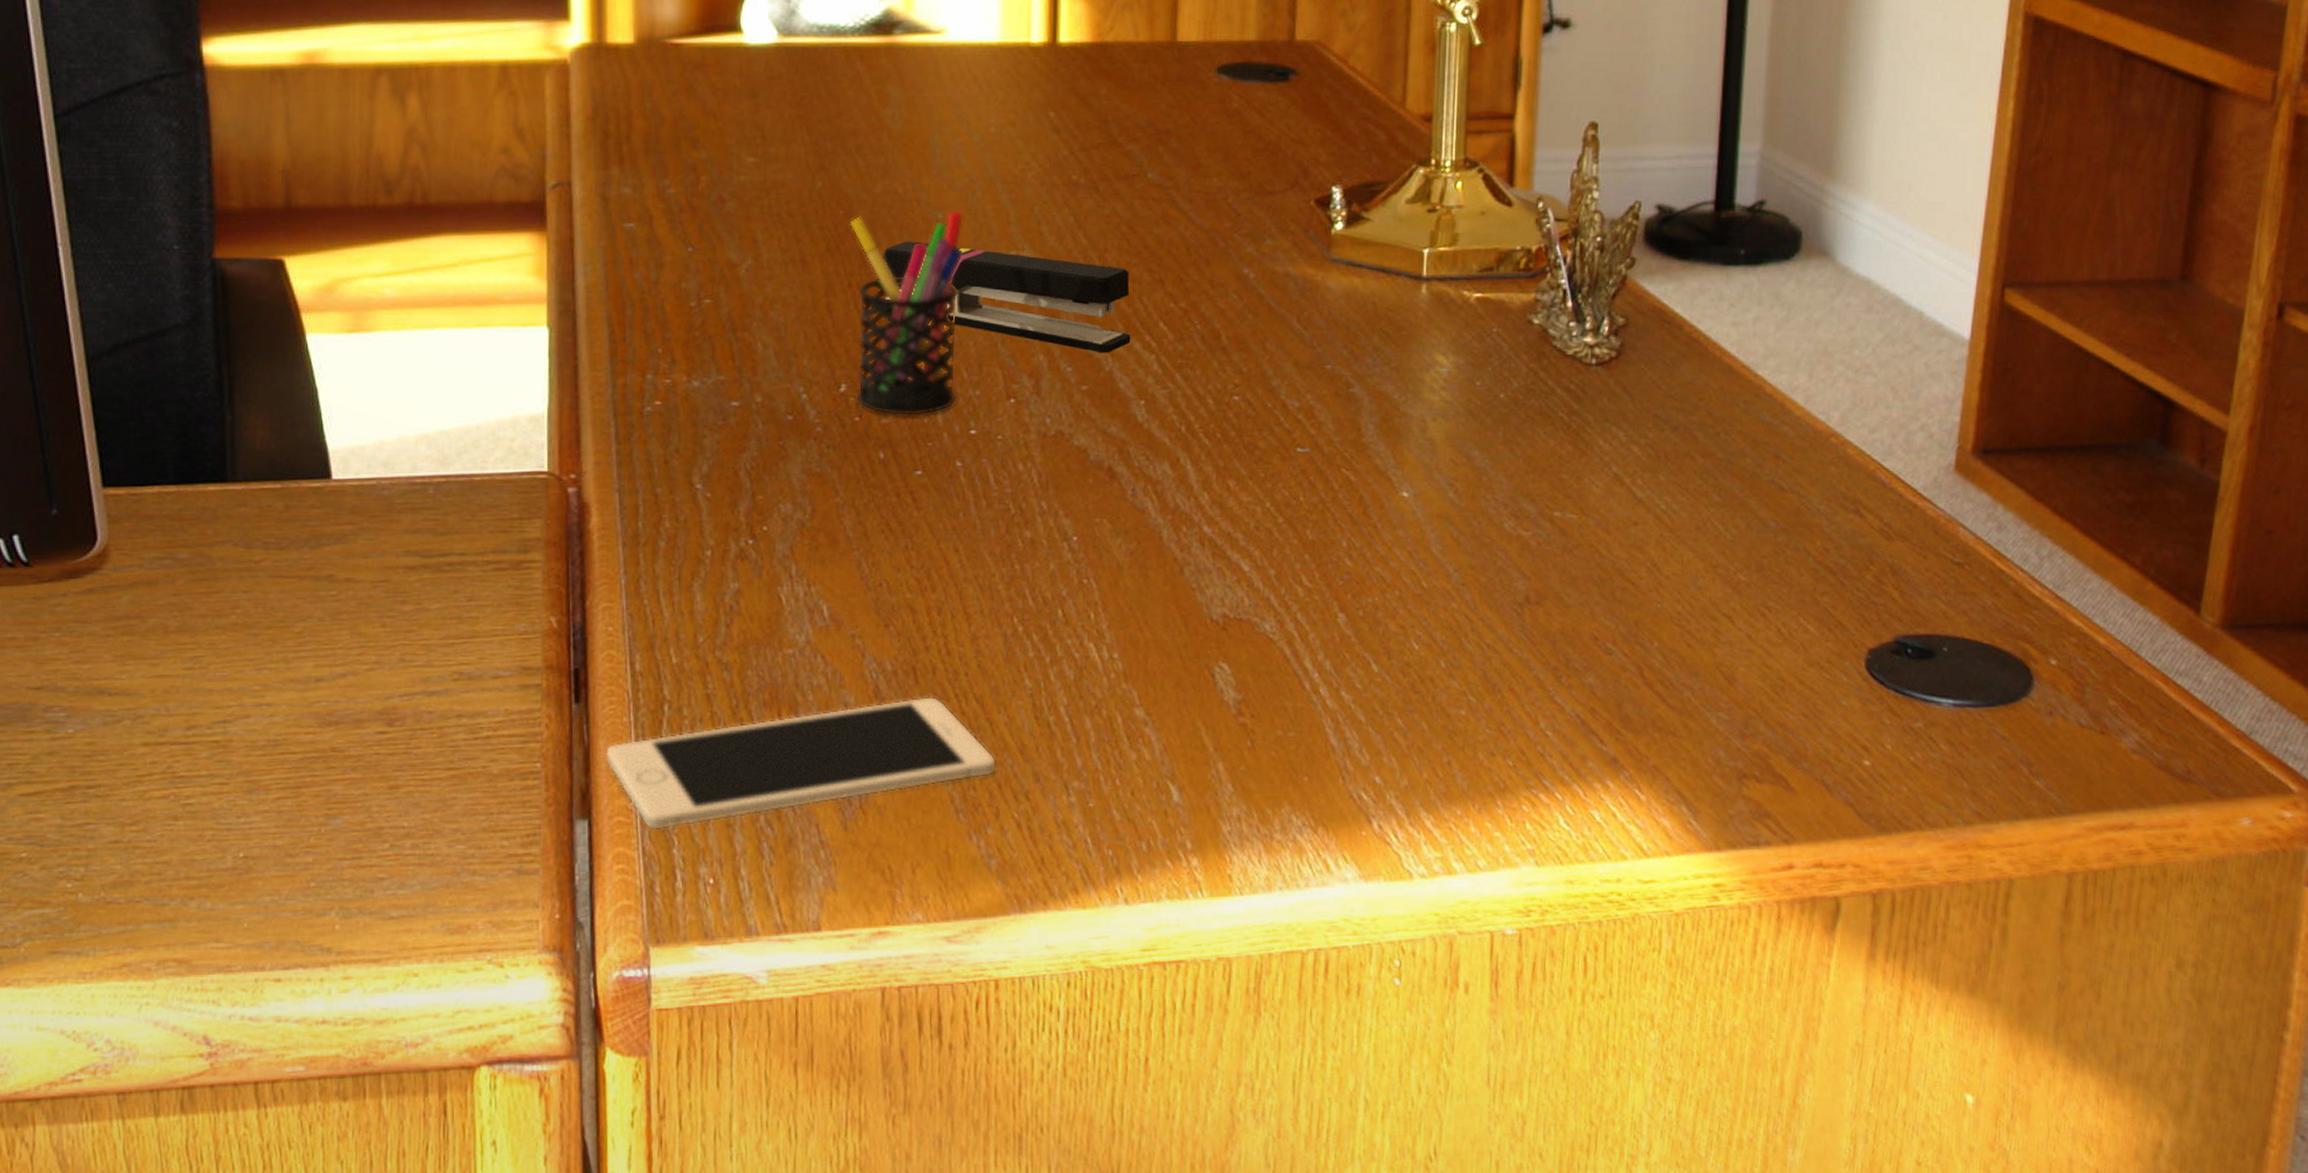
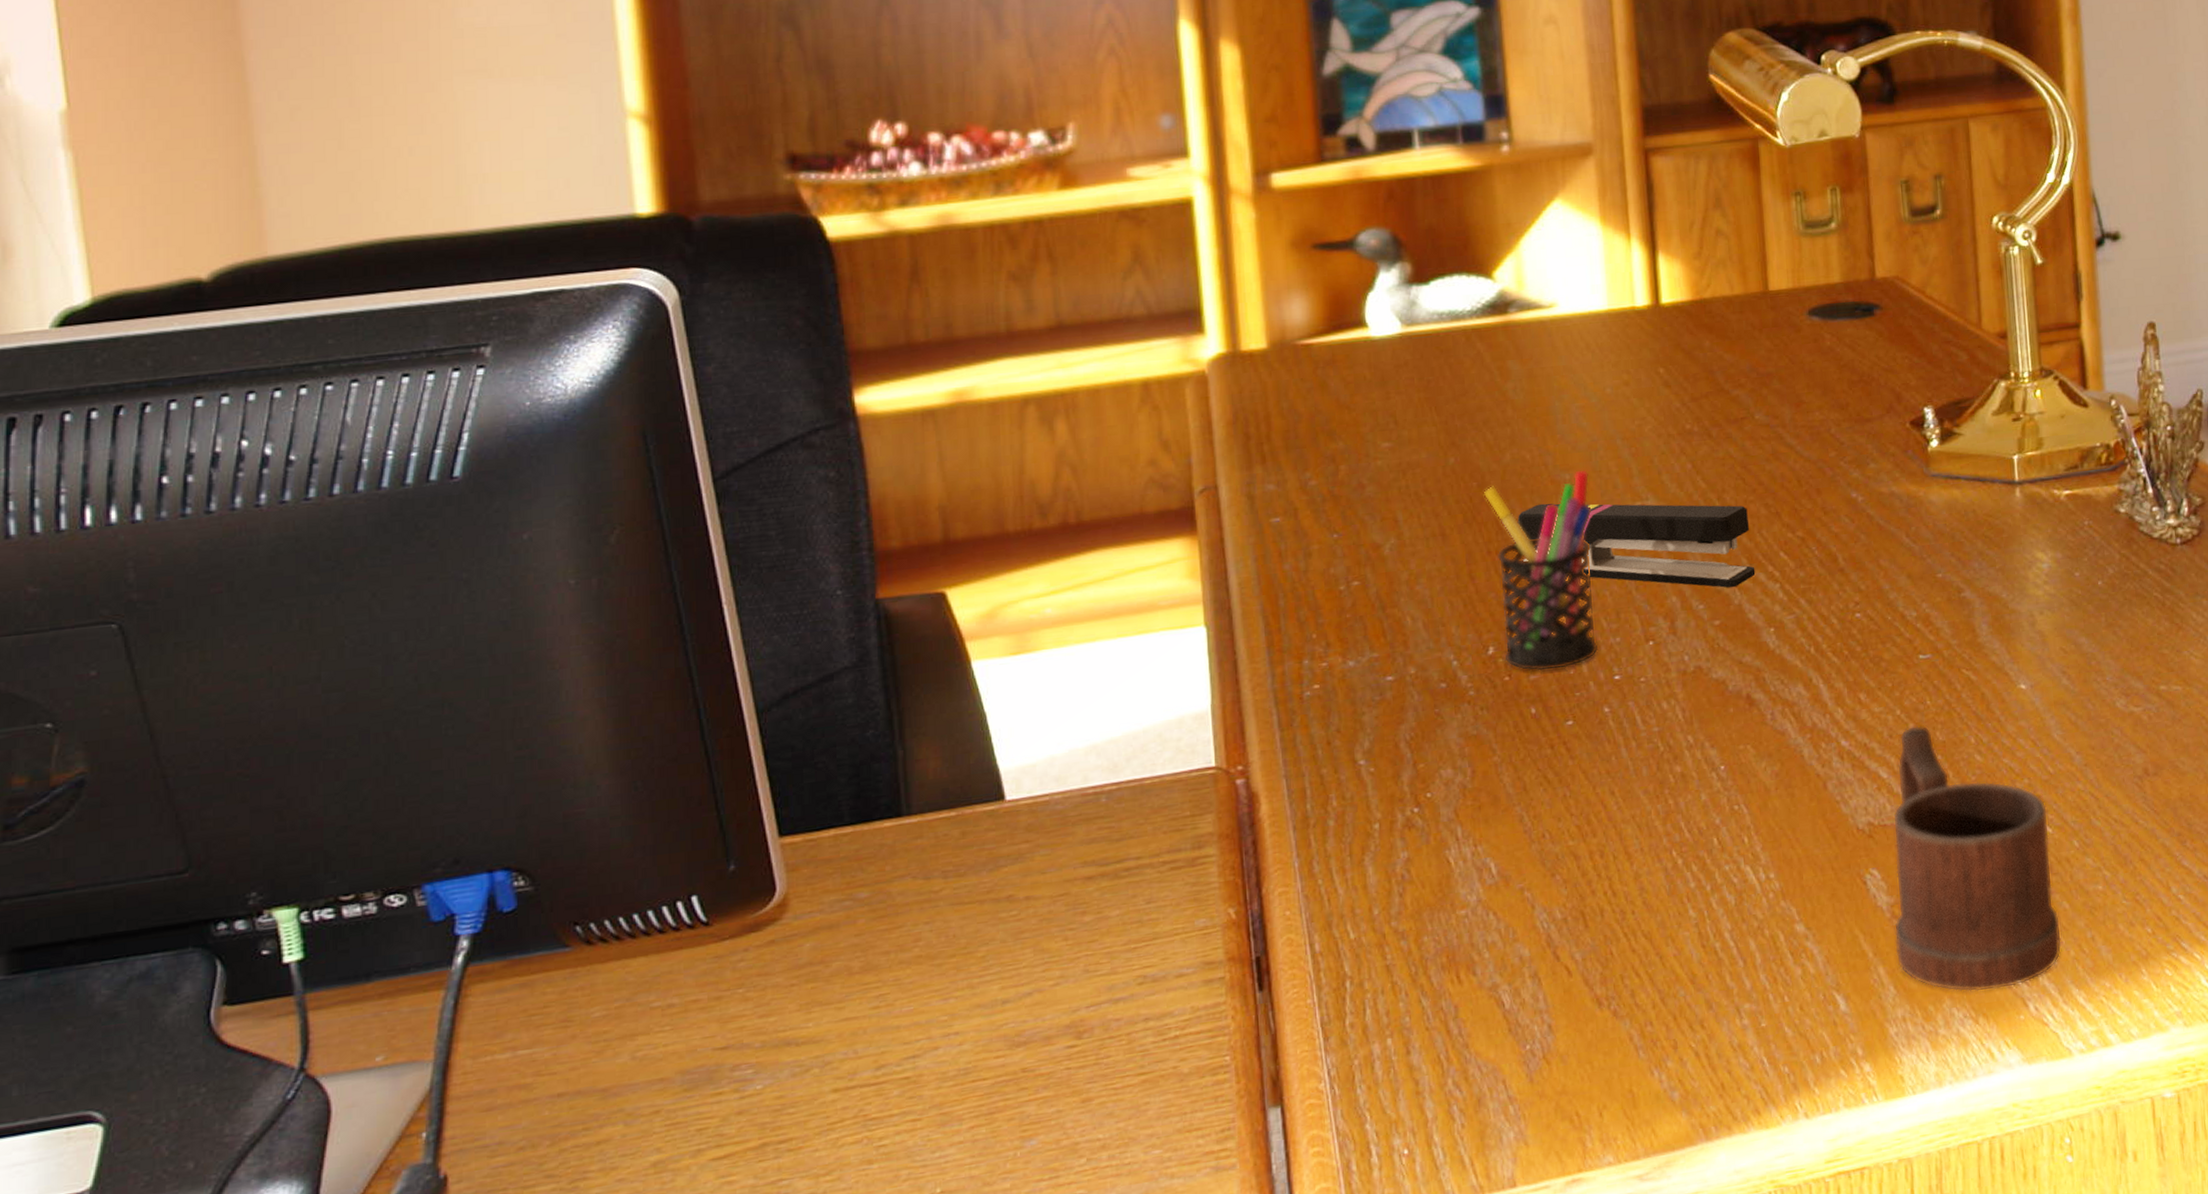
cell phone: present [605,696,996,831] -> none [1292,938,1670,1109]
mug: none [1237,520,1417,802] -> present [1893,725,2062,992]

